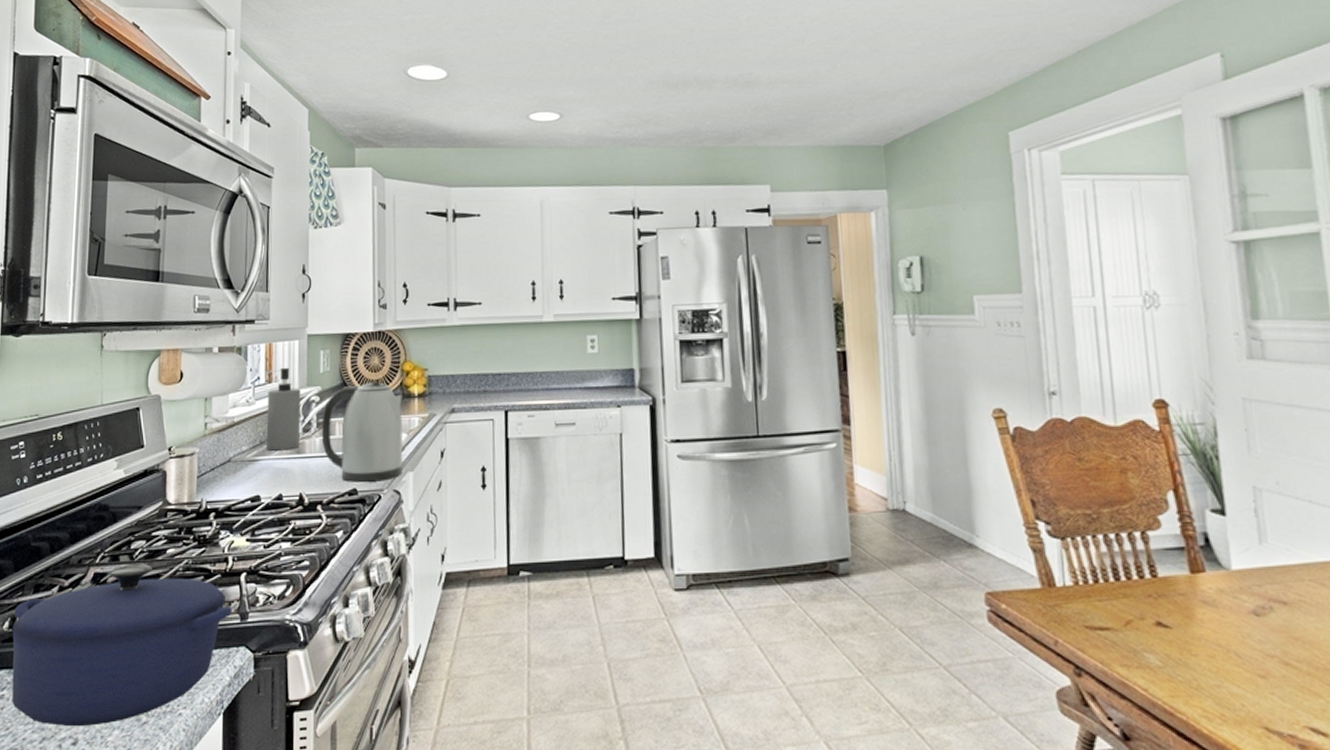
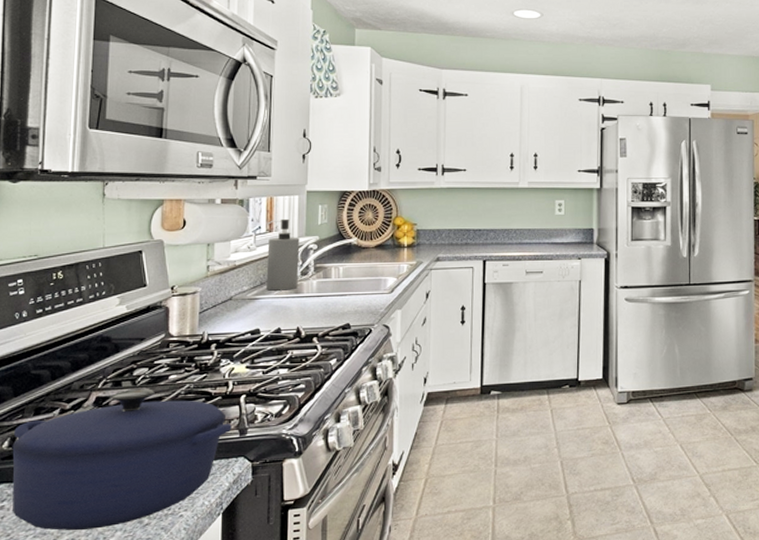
kettle: present [322,382,404,482] -> none [319,234,394,318]

